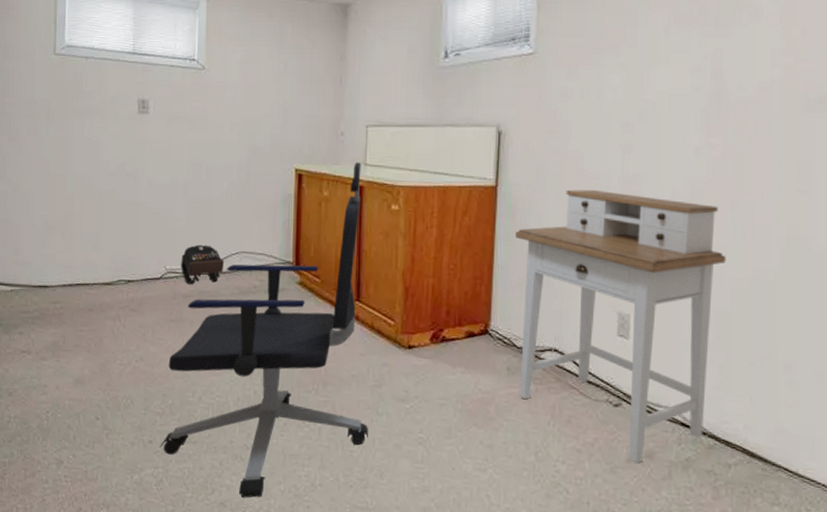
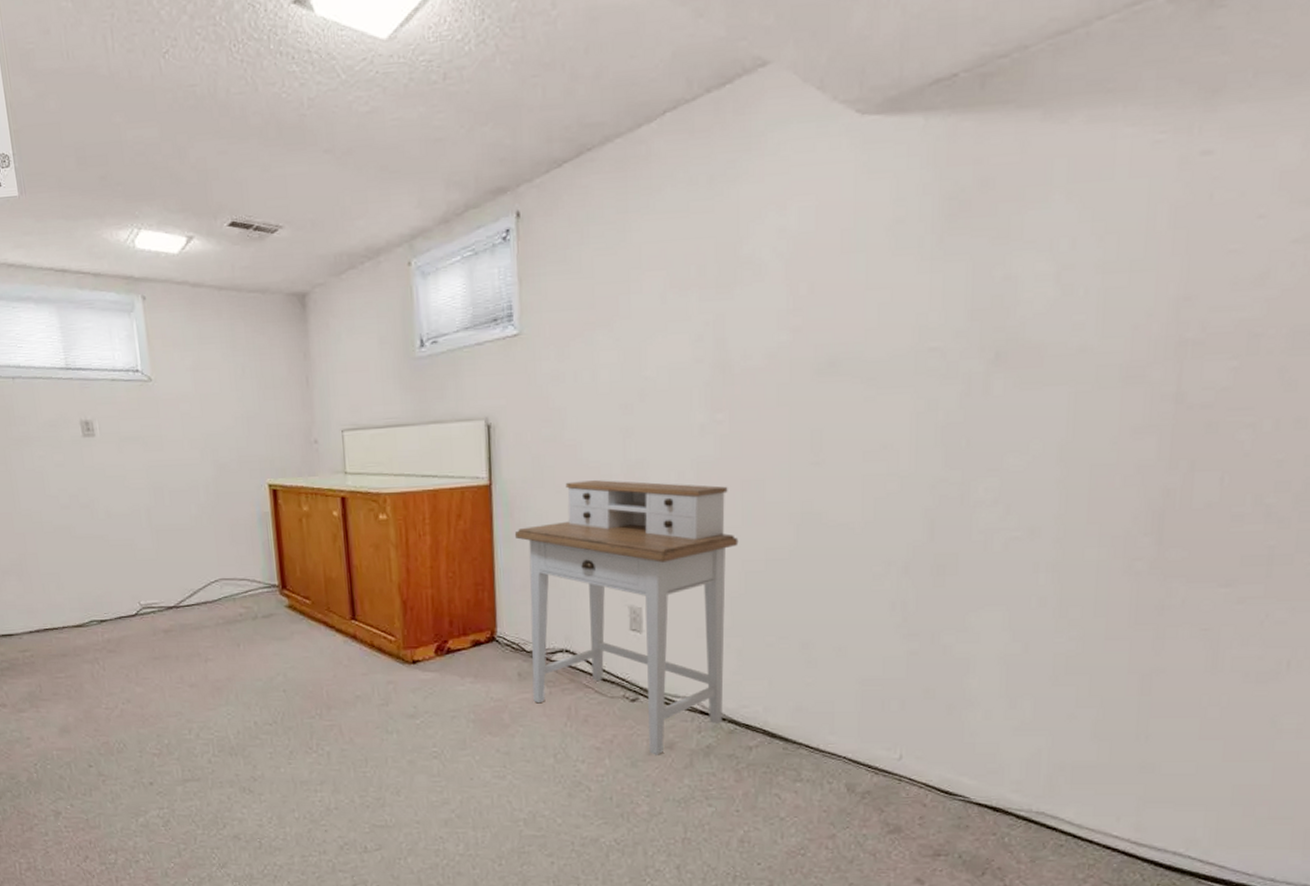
office chair: present [160,162,369,498] -> none [158,471,381,829]
backpack: present [181,244,225,285] -> none [155,575,204,619]

